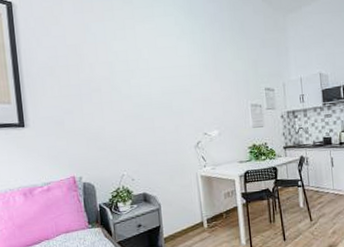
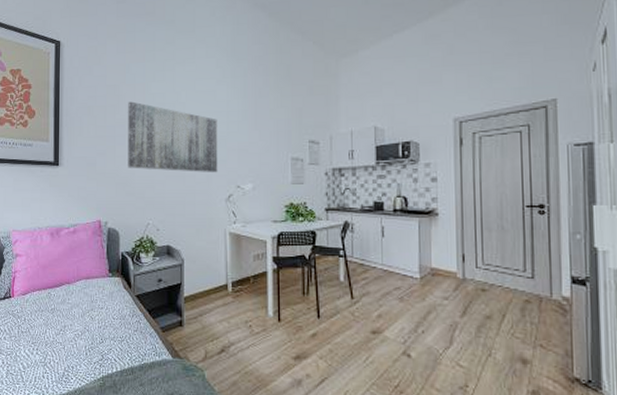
wall art: none [91,60,185,125] -> present [128,101,218,172]

